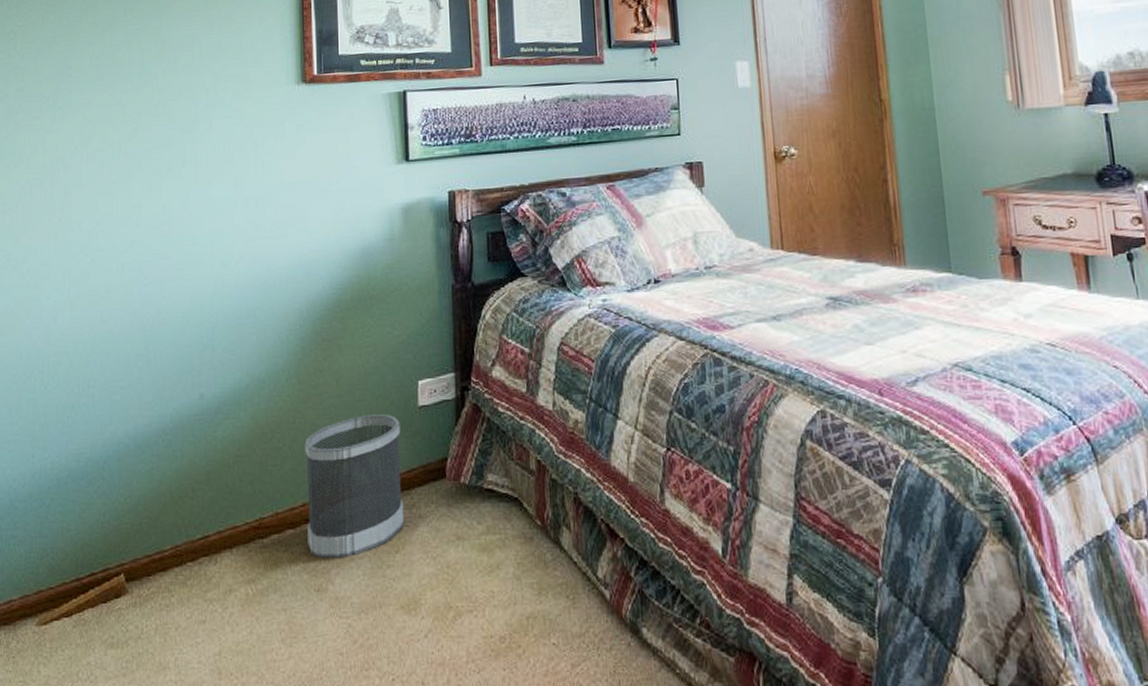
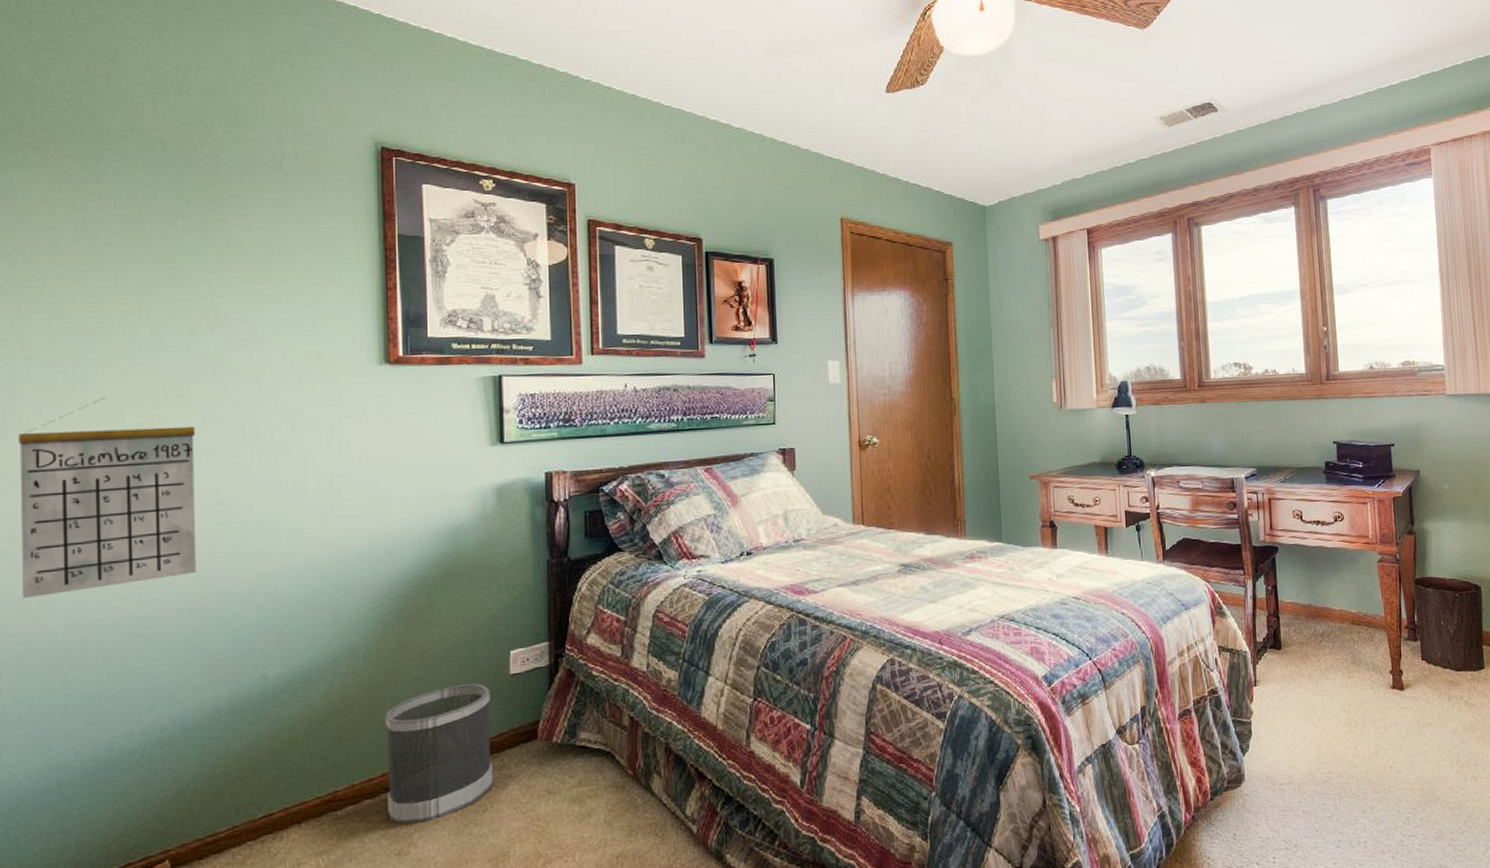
calendar: none [13,123,146,312] -> present [19,396,196,599]

